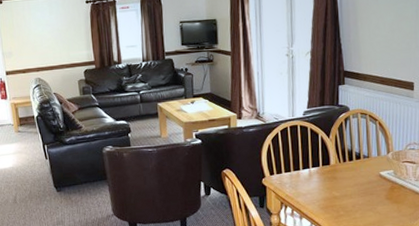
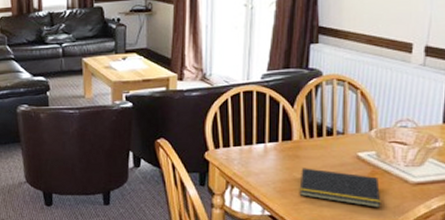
notepad: none [338,187,400,216] -> present [299,168,381,208]

